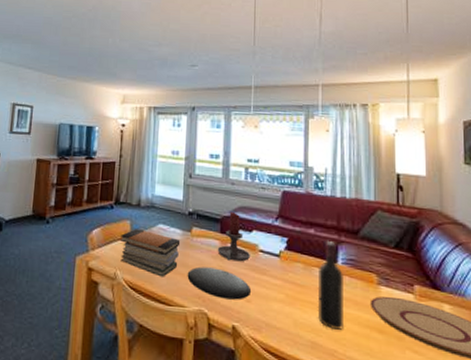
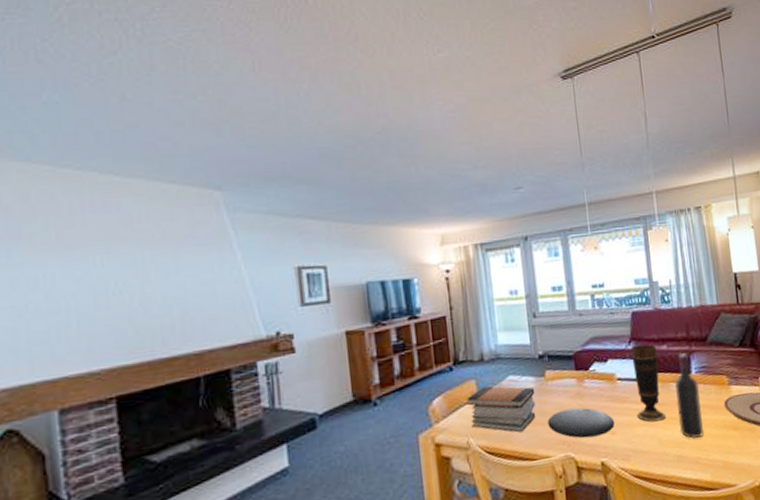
candle holder: present [217,212,250,262] -> none [574,345,609,397]
vase: none [274,222,304,302] -> present [631,344,666,422]

